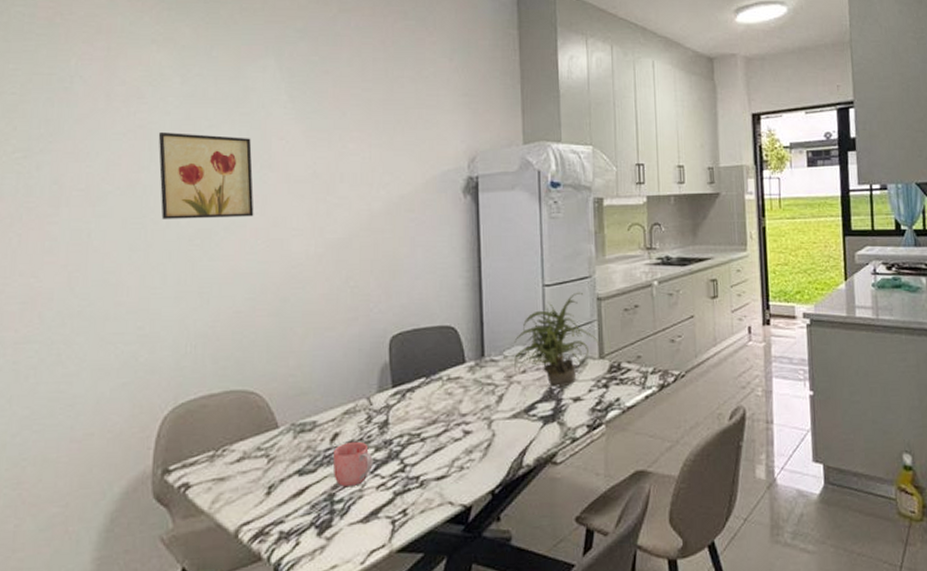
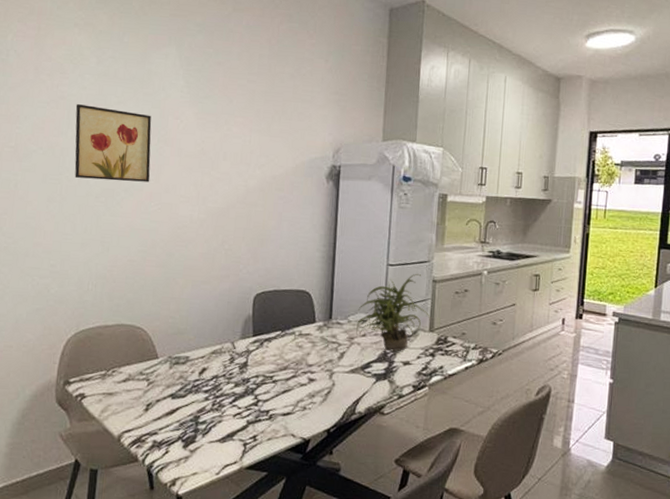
mug: present [334,441,373,487] -> none [200,376,233,413]

